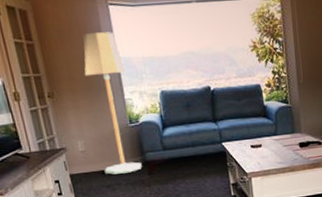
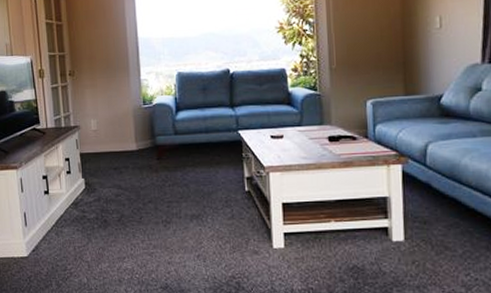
floor lamp: present [83,32,142,175] -> none [104,13,151,157]

